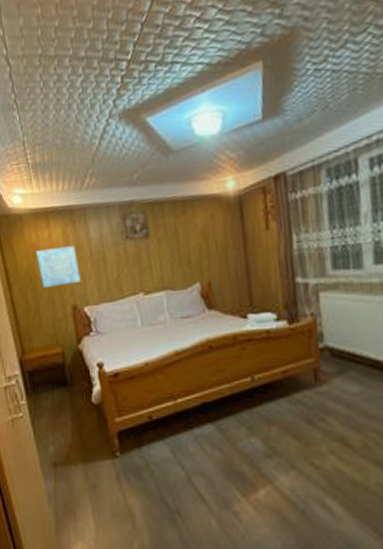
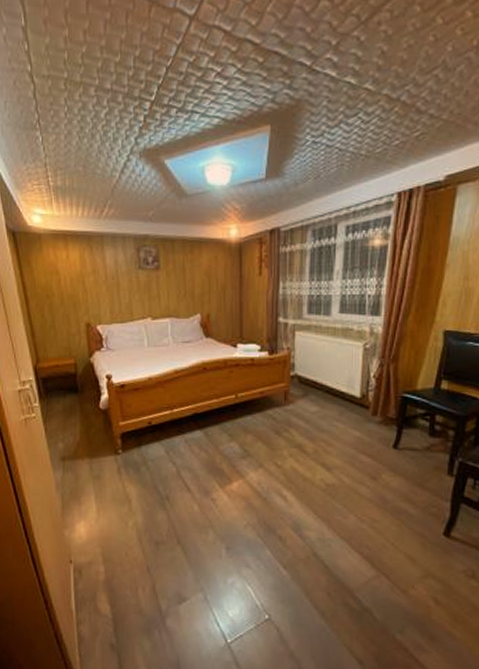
wall art: present [36,246,81,288] -> none [54,269,95,304]

